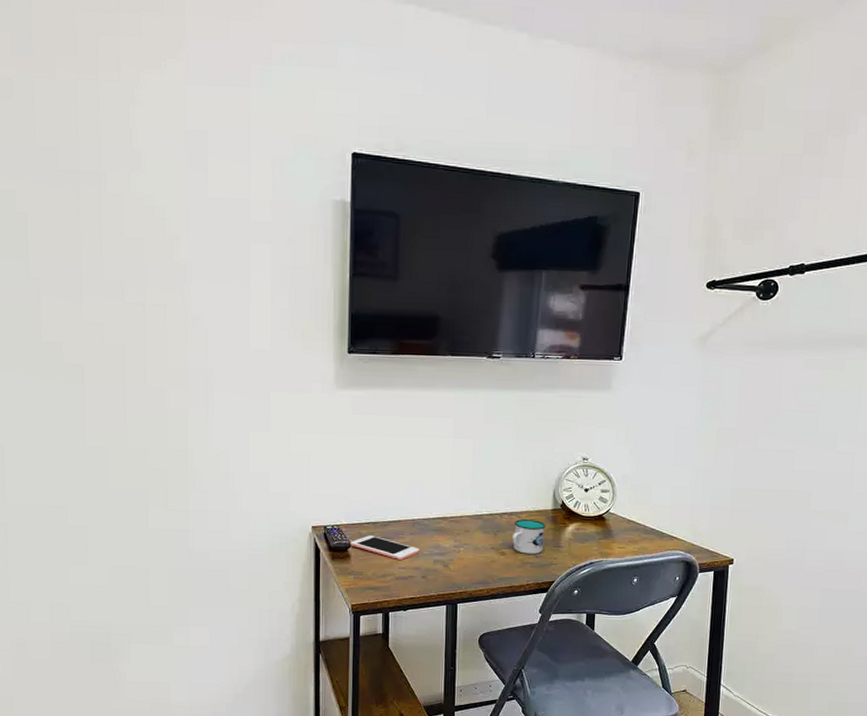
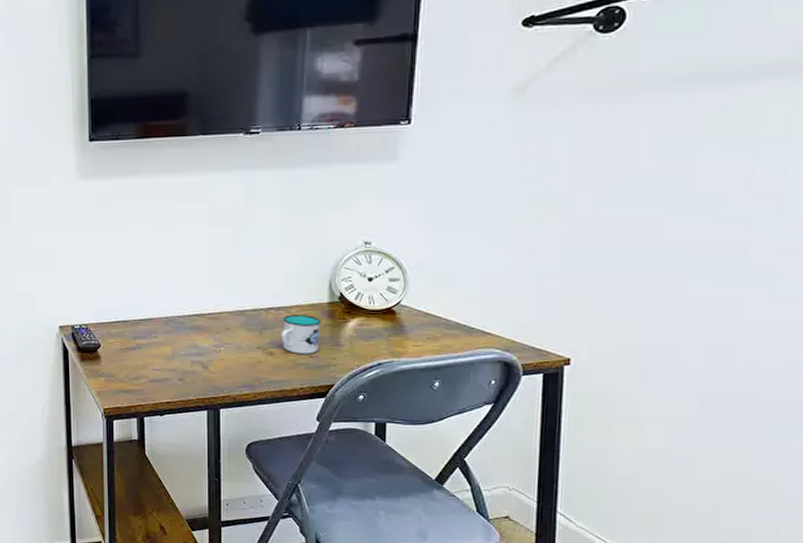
cell phone: present [350,535,420,561] -> none [100,335,176,362]

